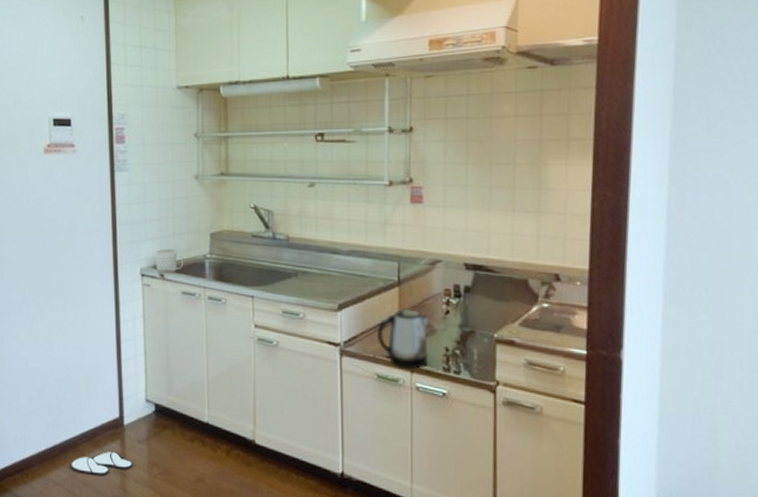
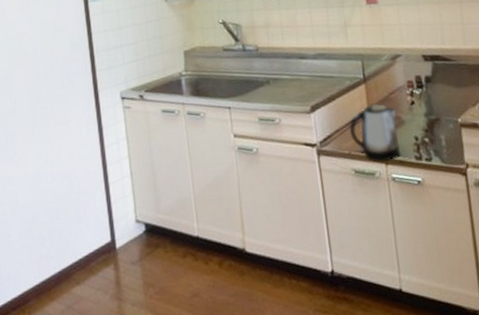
slippers: present [70,451,133,476] -> none [66,276,128,303]
mug: present [155,248,184,273] -> none [132,69,162,95]

